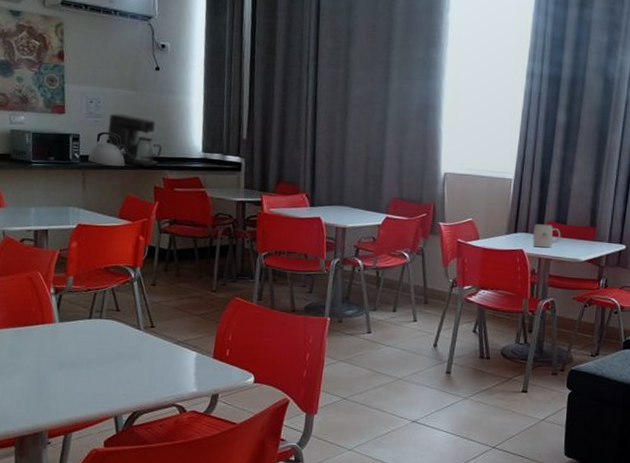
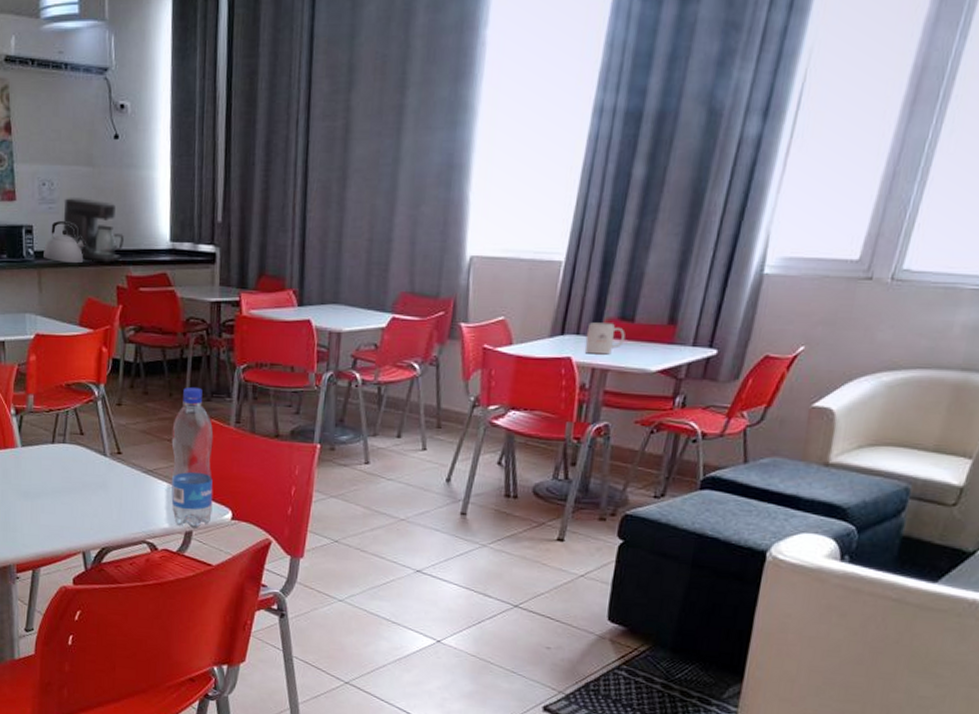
bottle: none [199,271,239,392] -> present [171,387,214,529]

